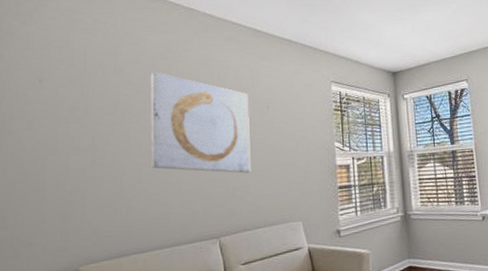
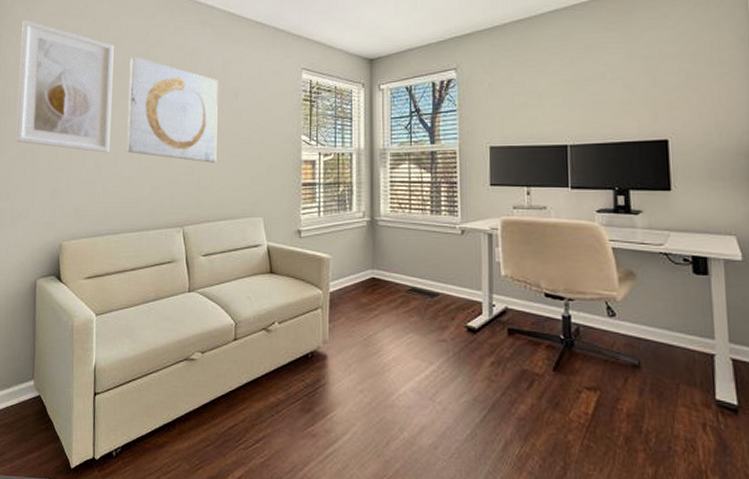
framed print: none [14,34,132,170] -> present [16,19,114,153]

